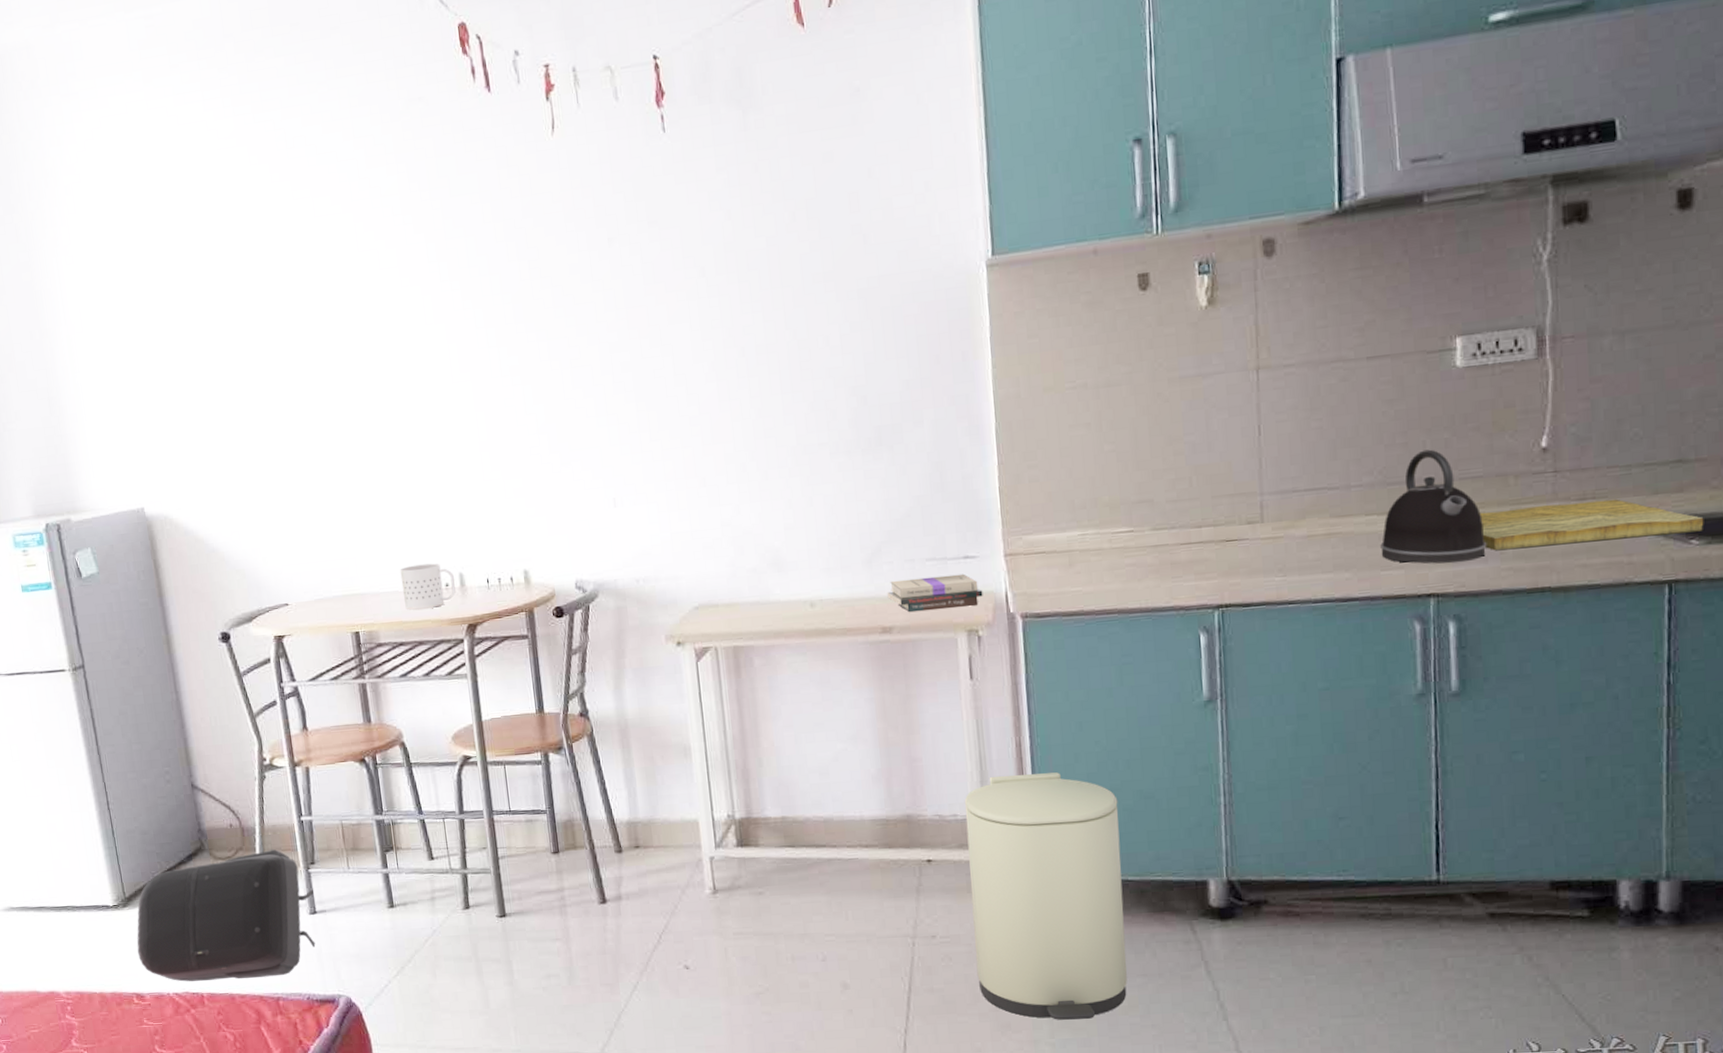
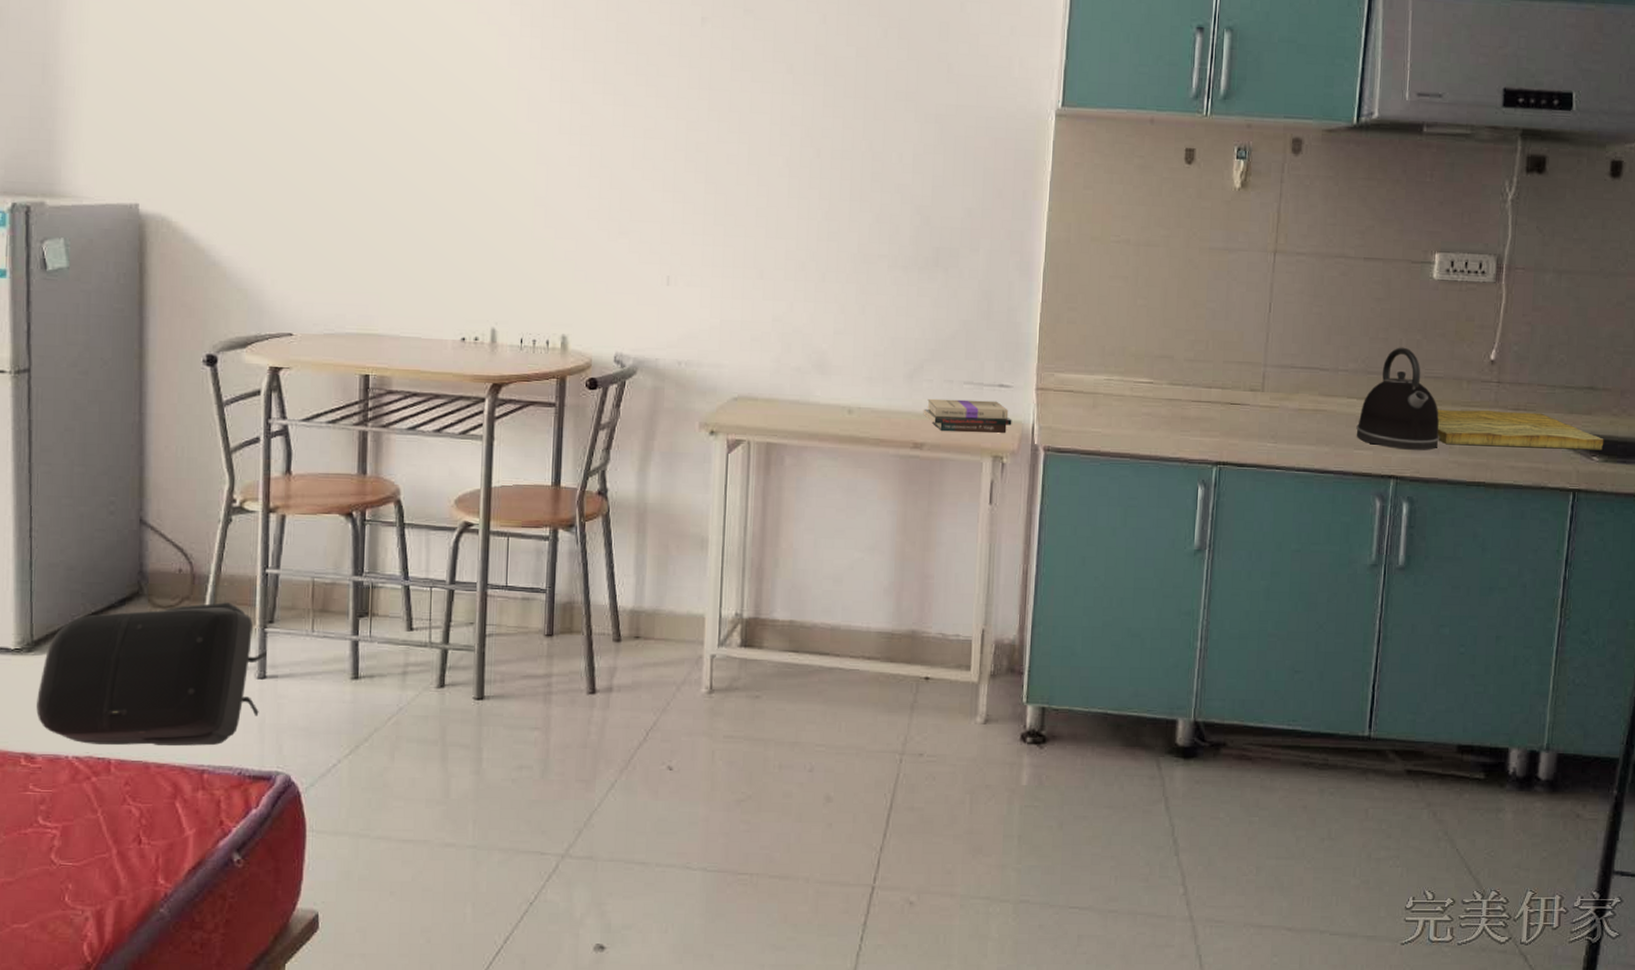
mug: present [400,563,456,610] -> none [425,313,486,361]
pedal bin: present [964,772,1127,1020] -> none [957,600,1108,847]

